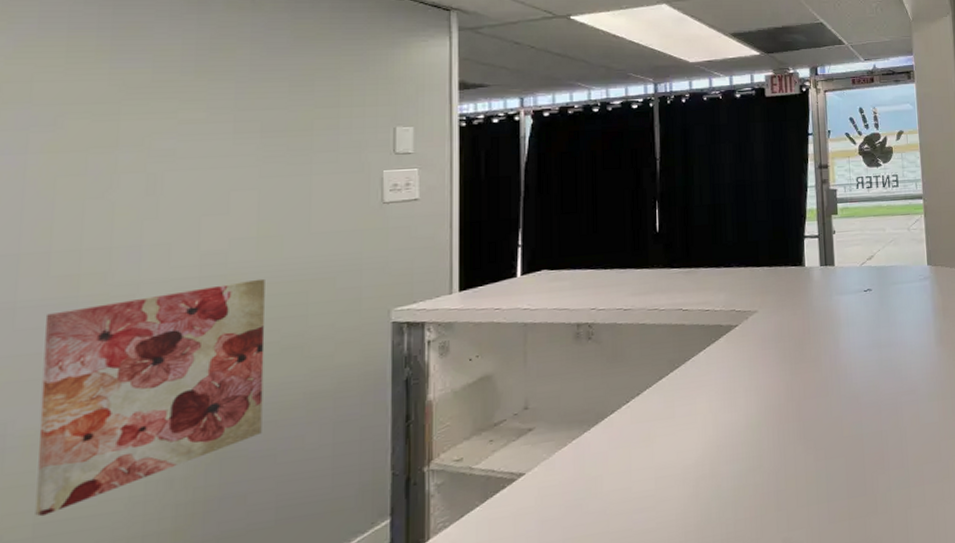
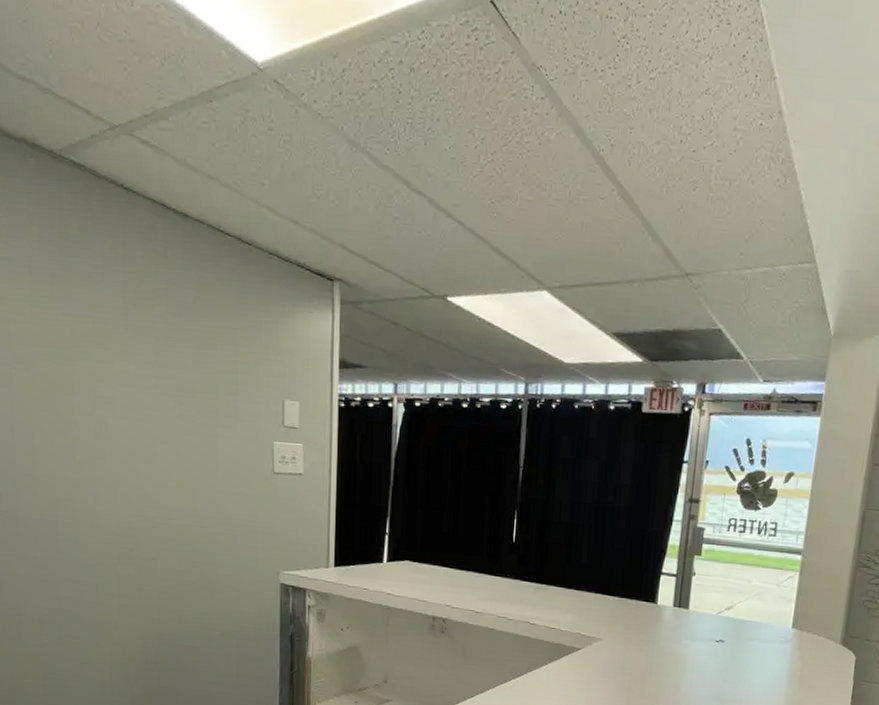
wall art: present [35,278,265,517] -> none [36,525,186,681]

